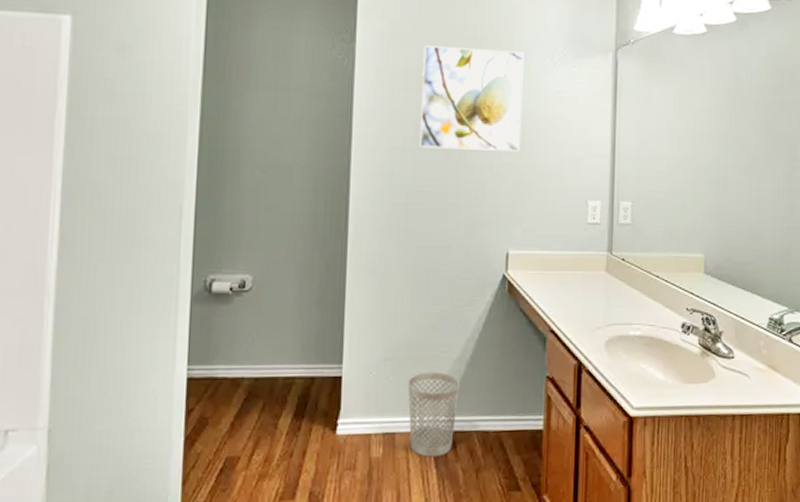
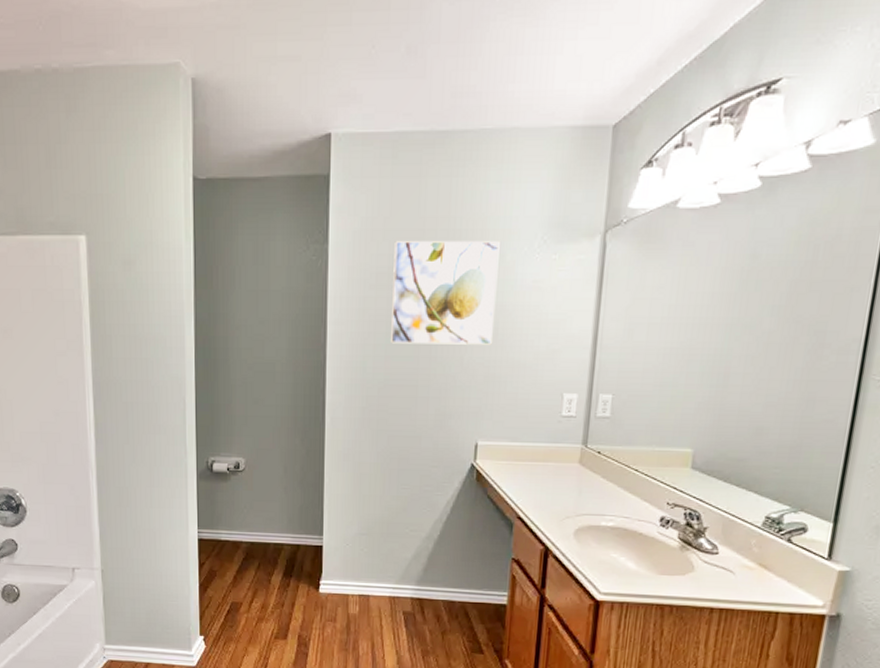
wastebasket: present [407,372,460,457] -> none [380,547,428,618]

